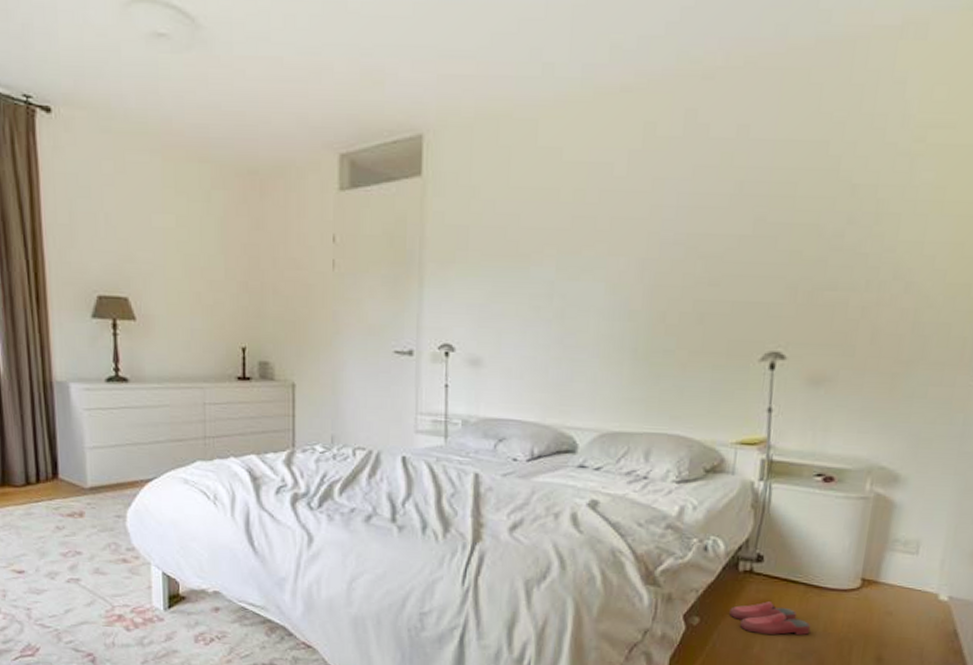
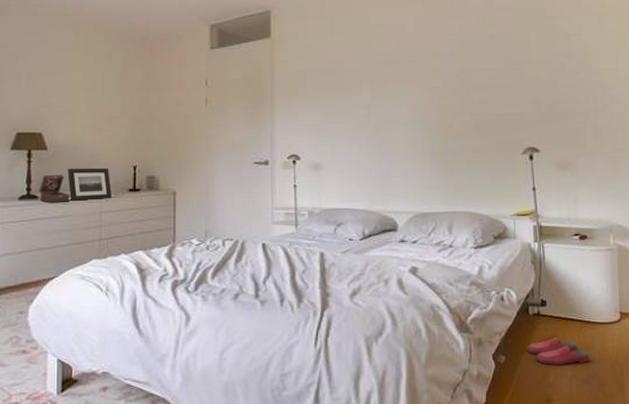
jewelry box: none [128,353,166,390] -> present [38,175,70,204]
picture frame: none [162,345,218,389] -> present [68,167,113,202]

